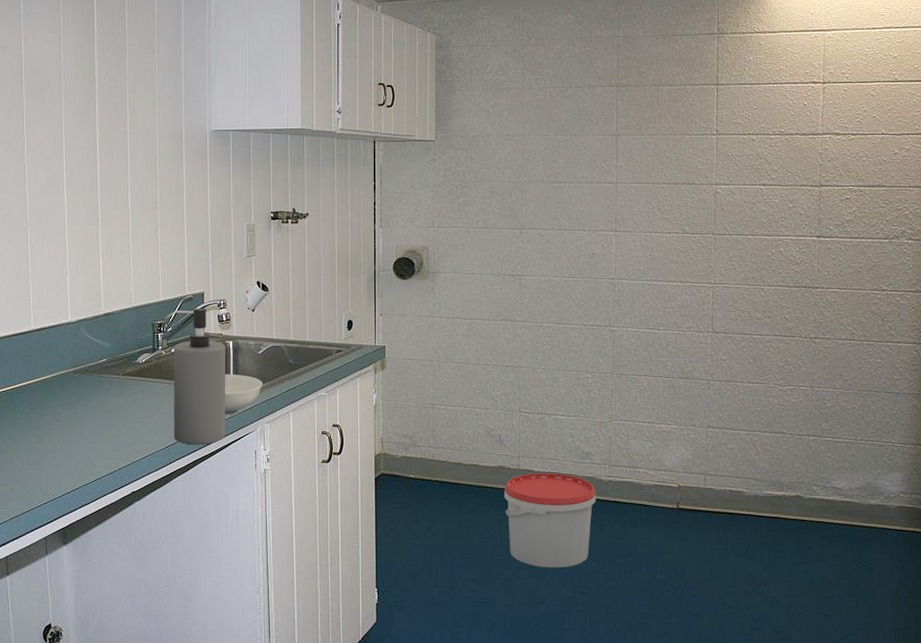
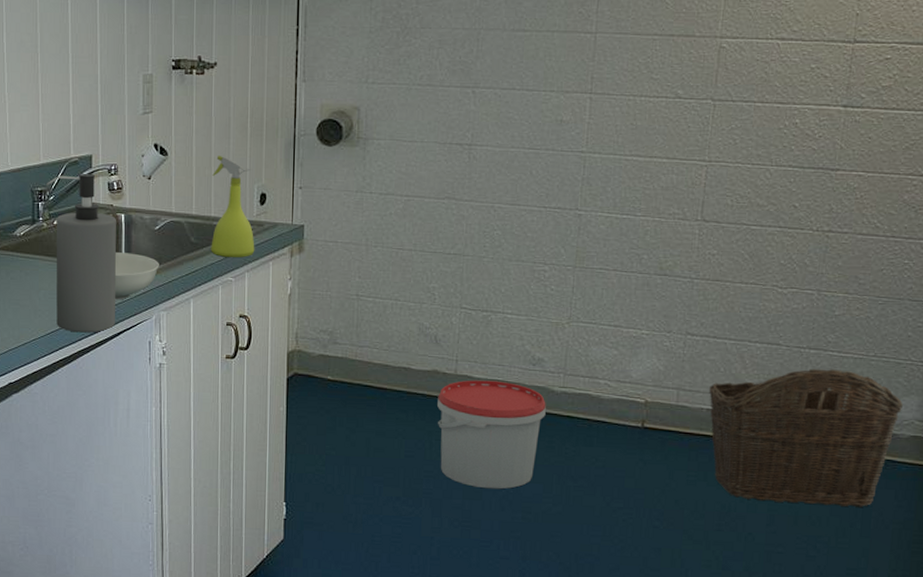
spray bottle: none [307,290,344,376] -> present [211,156,255,259]
wicker basket: none [730,452,889,570] -> present [709,368,903,507]

